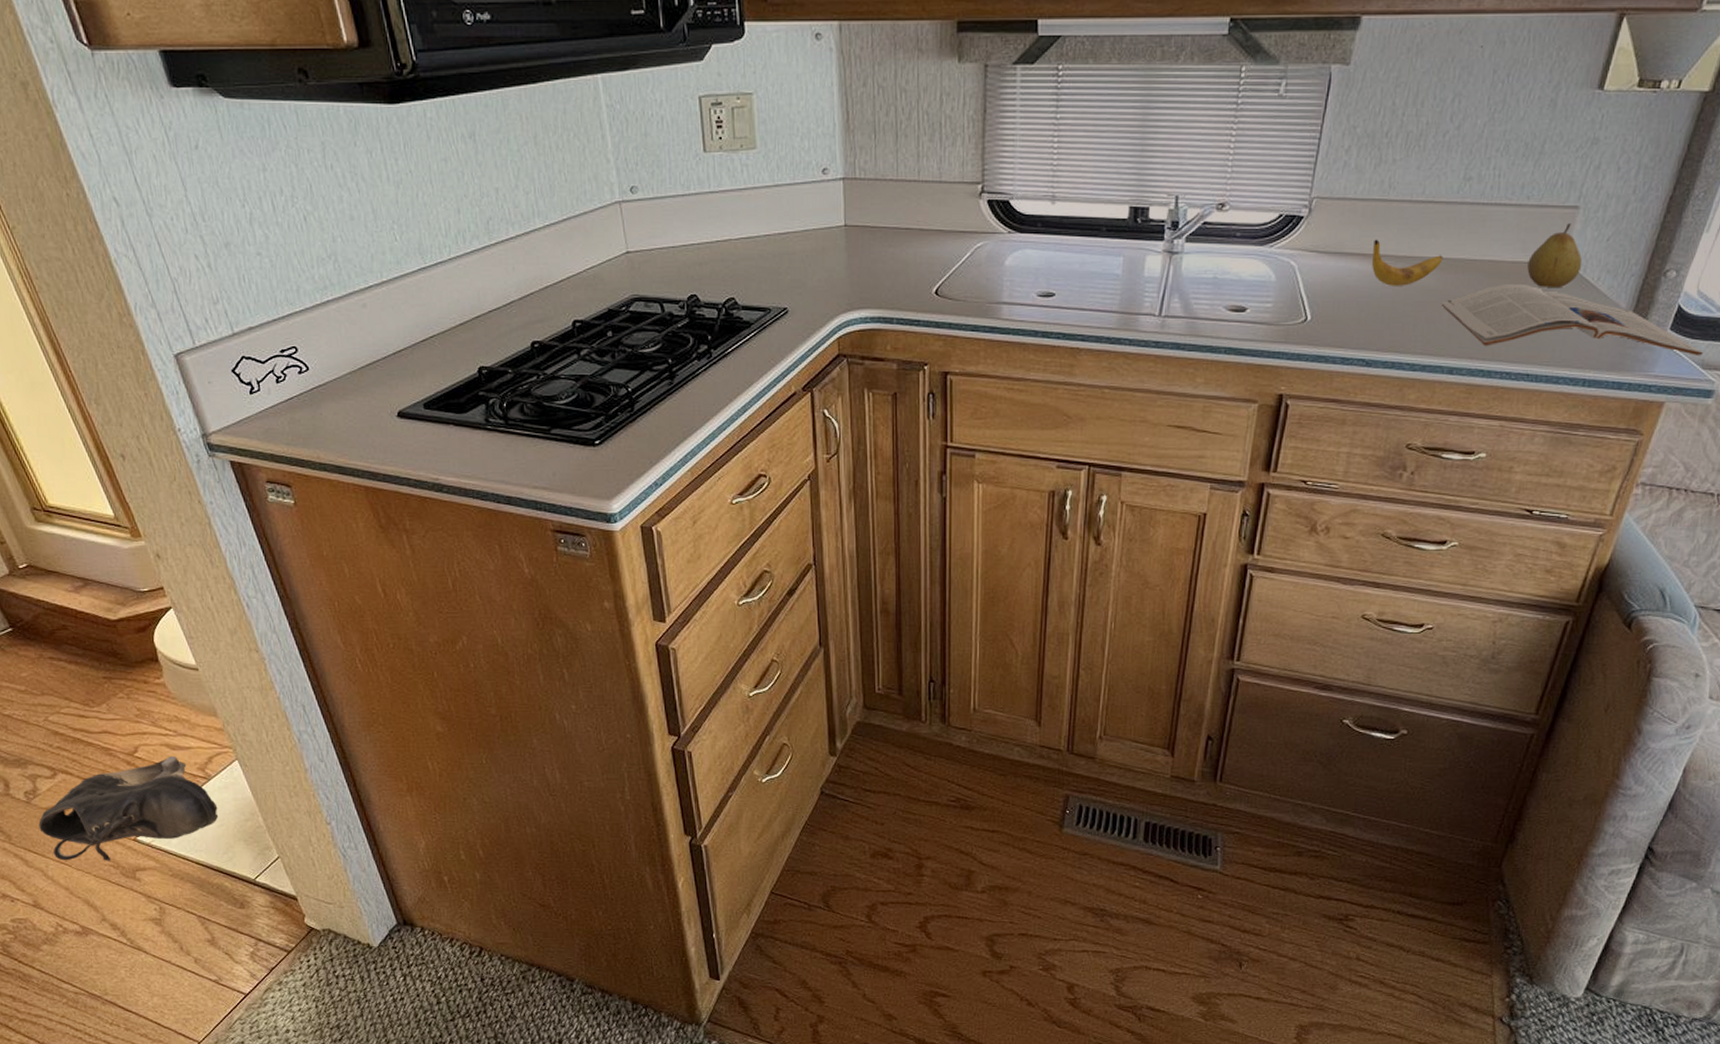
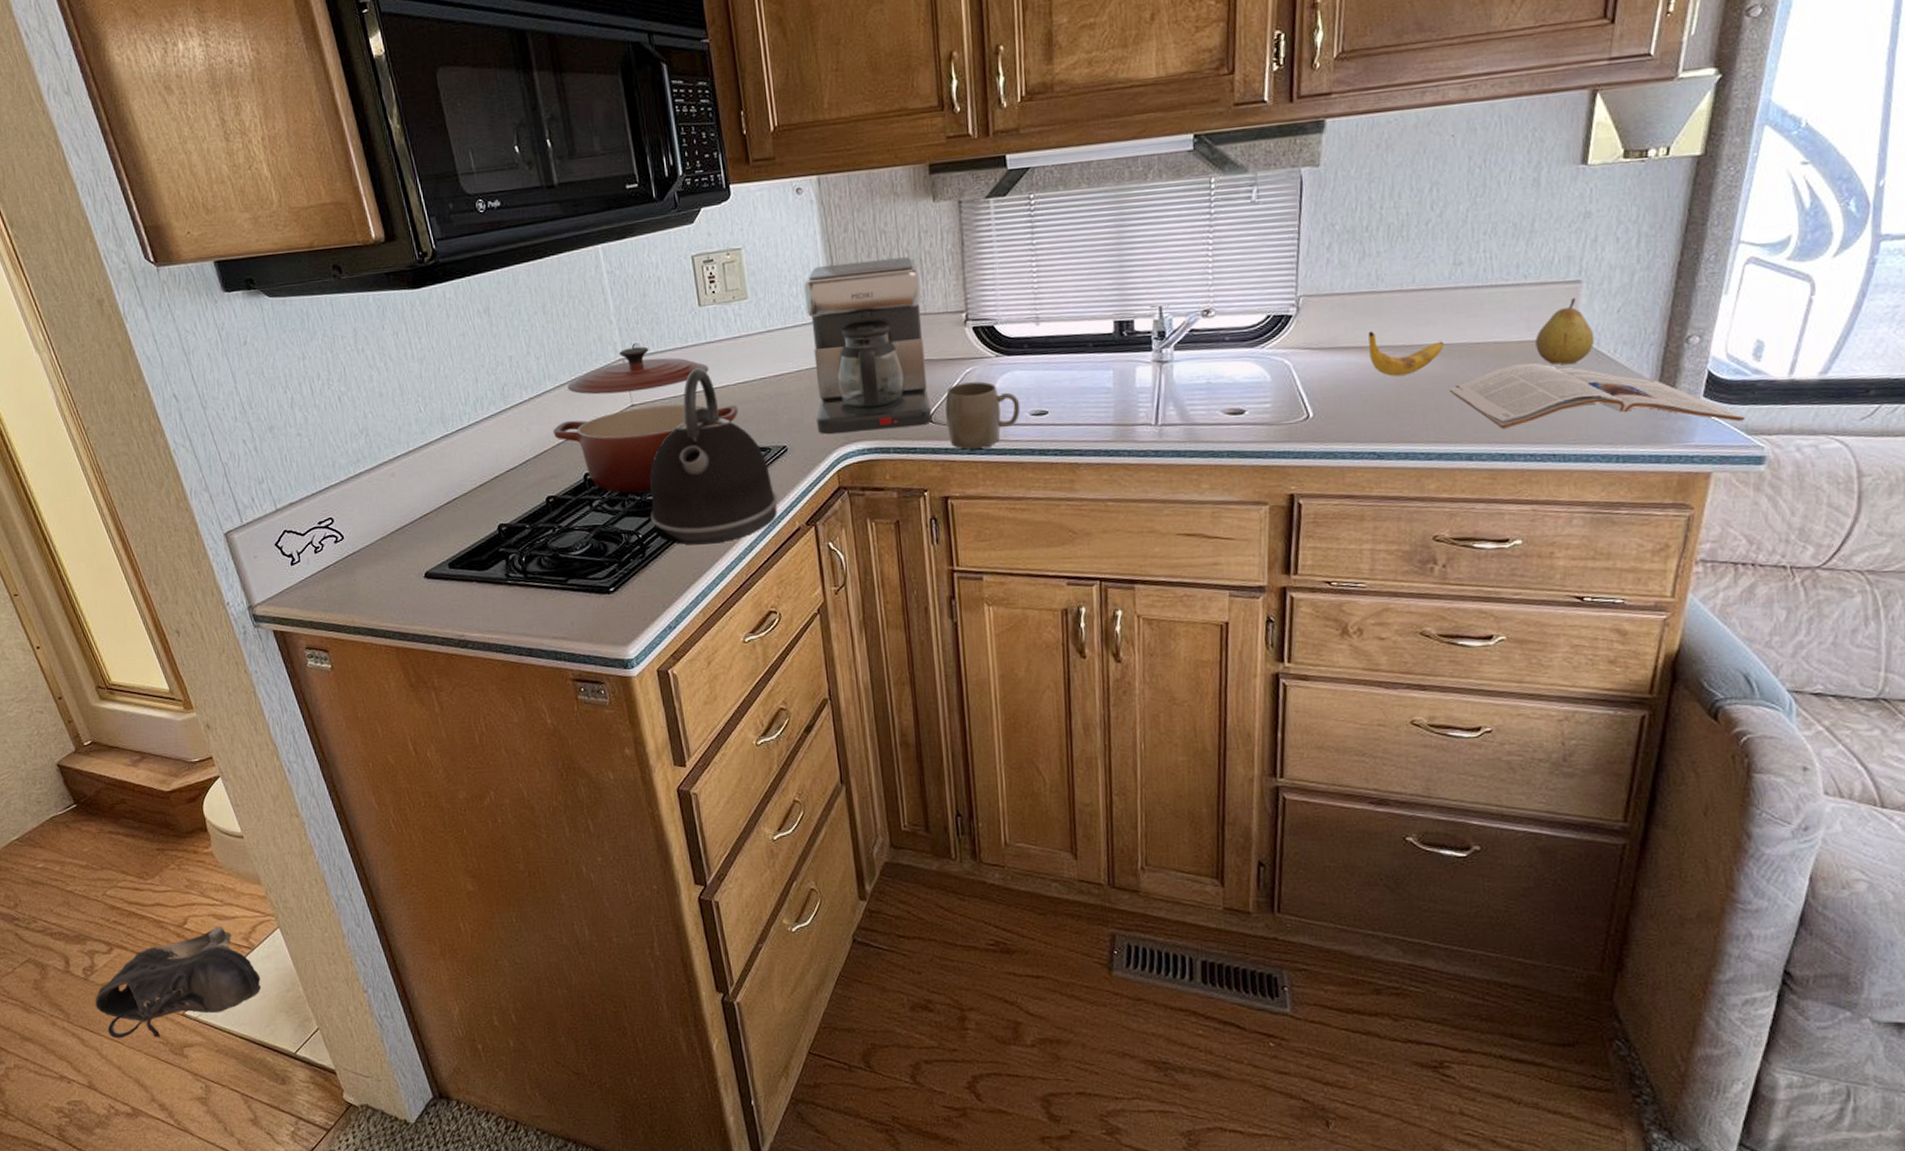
saucepan: none [540,190,740,346] -> present [553,346,739,495]
kettle: none [640,218,775,403] -> present [649,368,778,545]
coffee maker: none [816,120,938,300] -> present [803,257,932,435]
mug: none [953,257,1028,326] -> present [945,381,1021,450]

